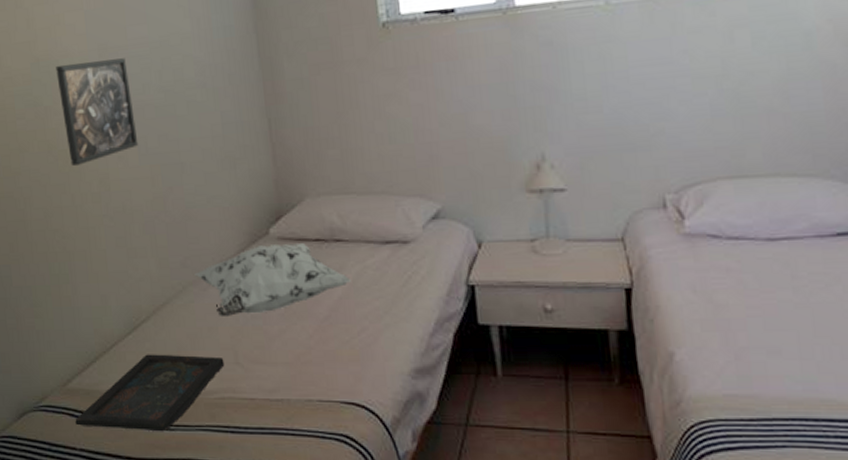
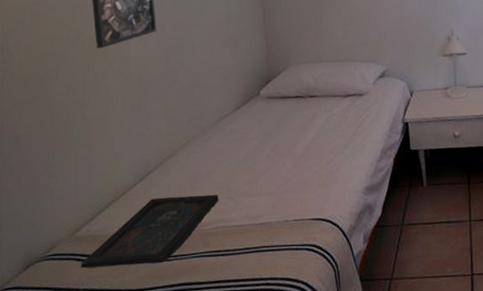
decorative pillow: present [194,243,351,318] -> none [198,100,321,162]

